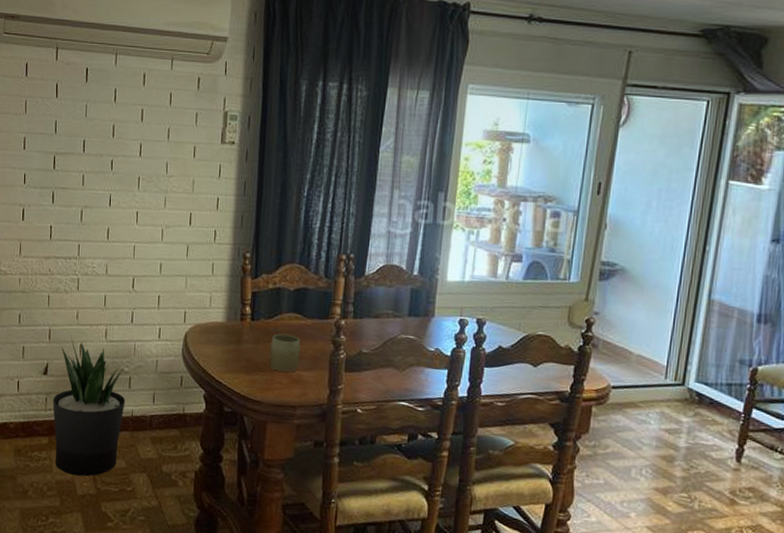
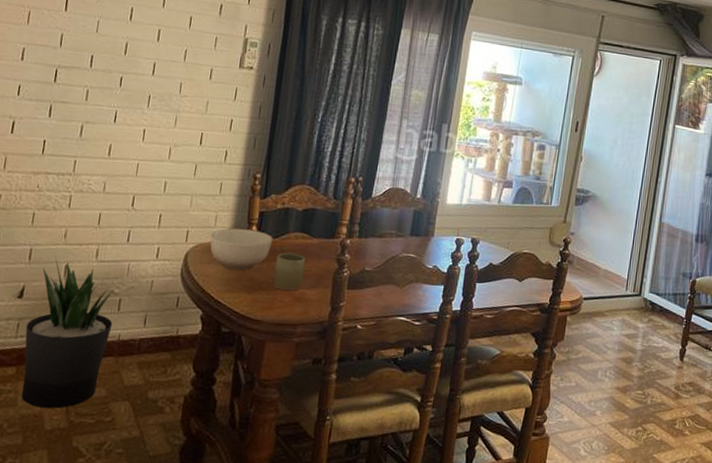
bowl: none [207,308,267,352] -> present [210,228,273,271]

